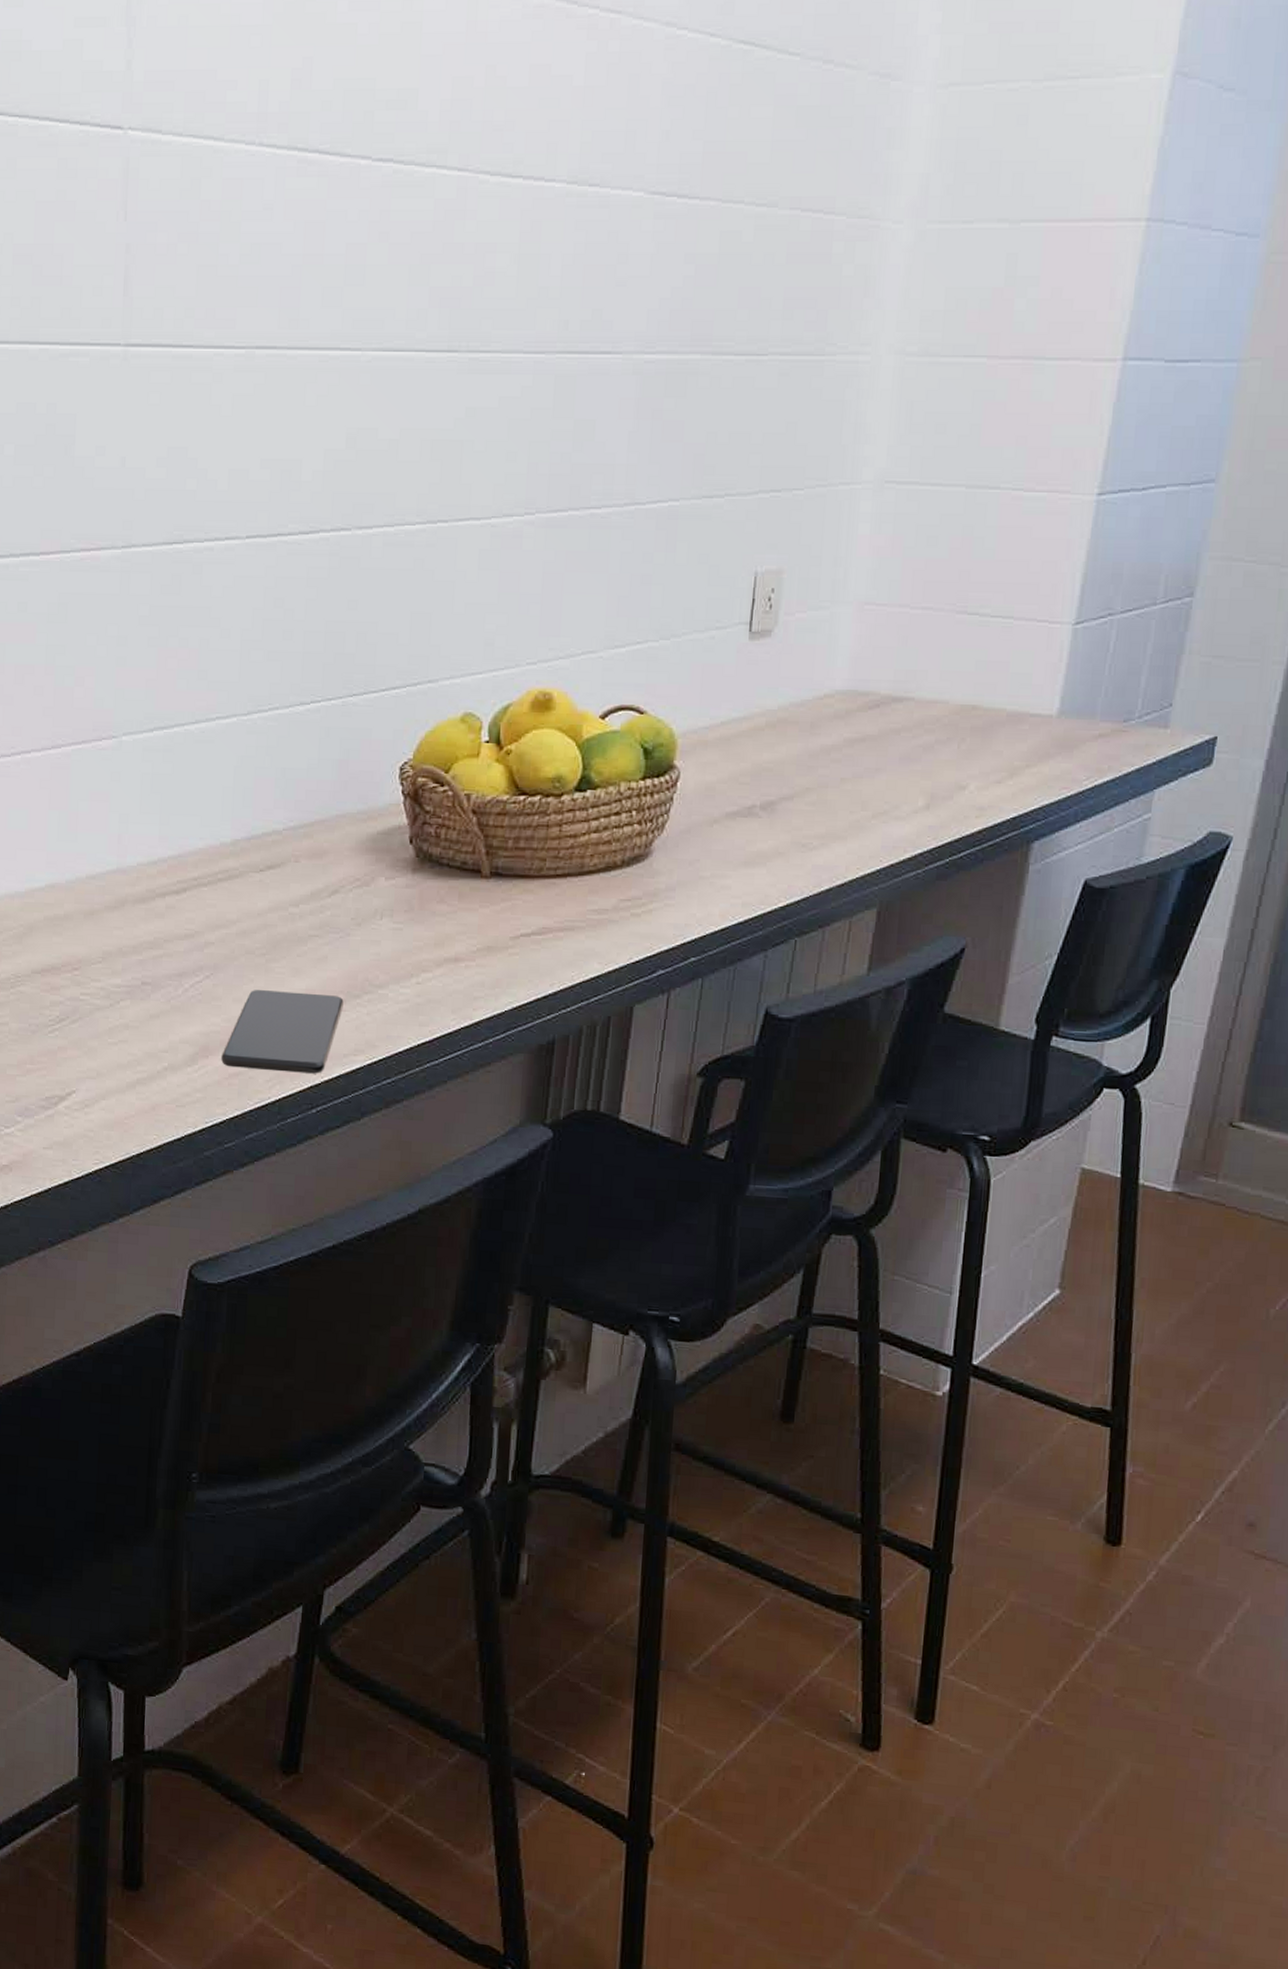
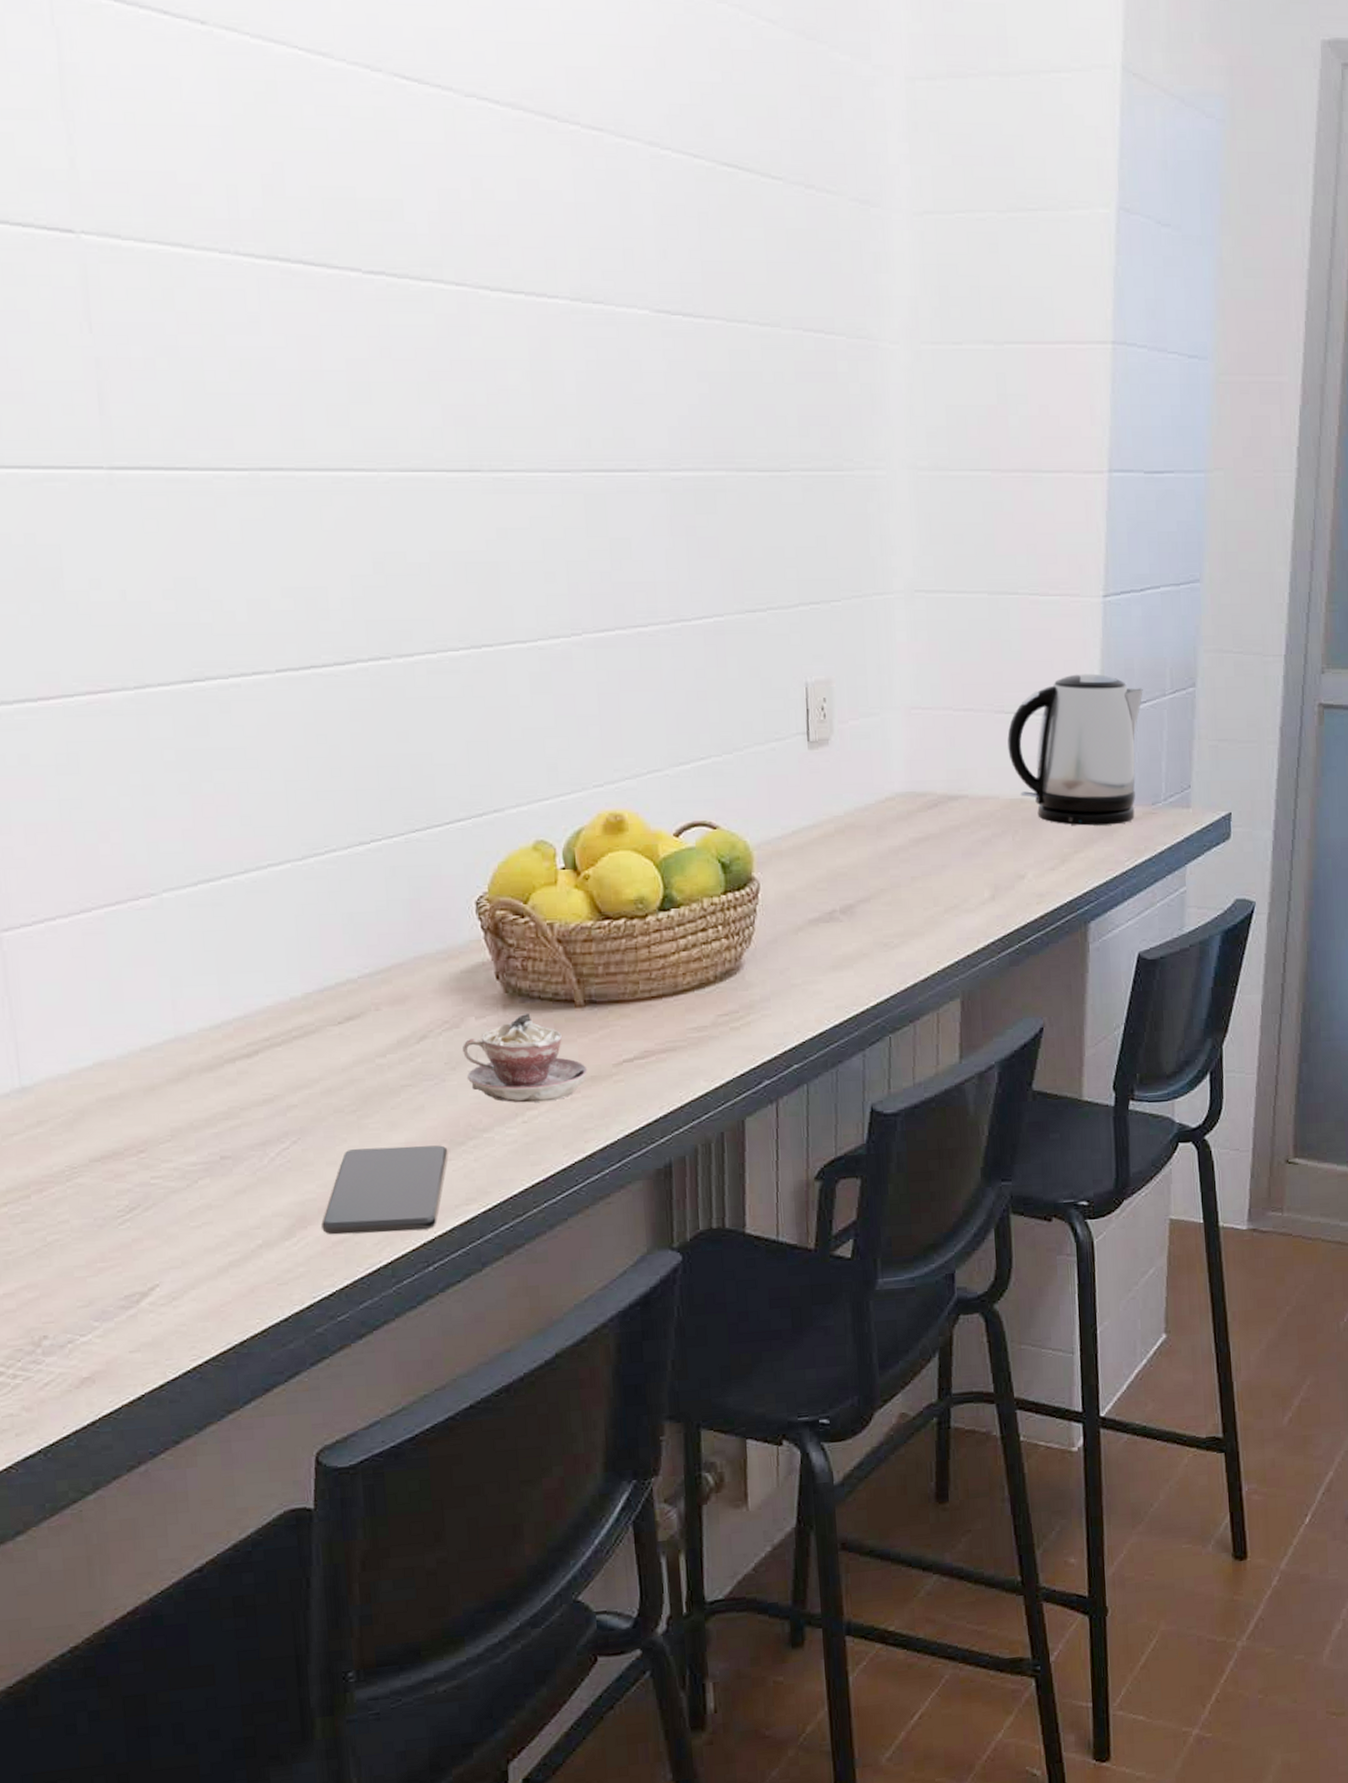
teacup: none [370,878,485,966] -> present [463,1012,588,1103]
kettle: none [965,576,1130,740] -> present [1007,673,1143,826]

